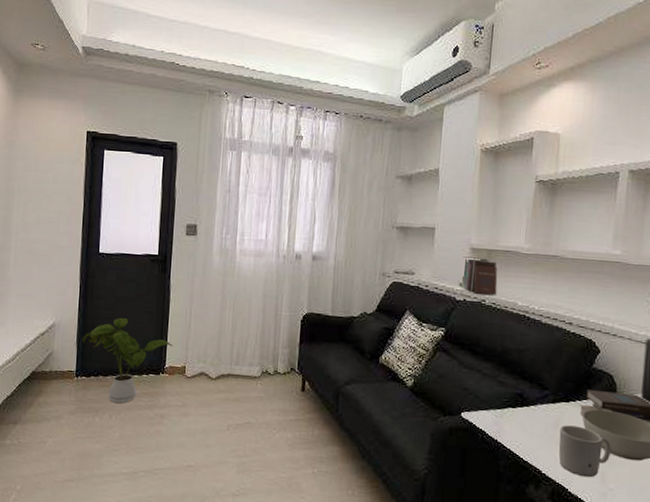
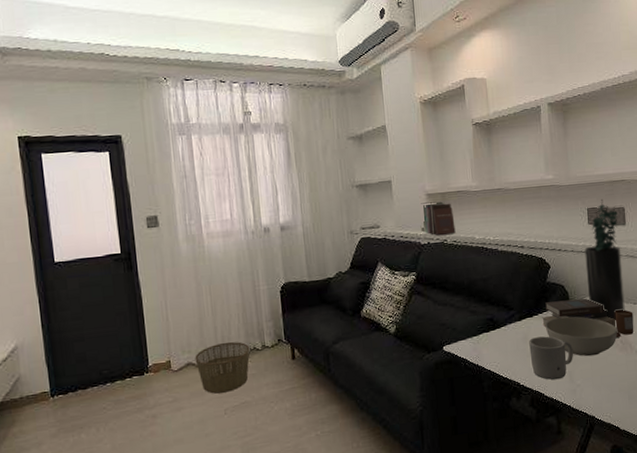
house plant: present [82,317,173,403] -> none [52,324,154,415]
basket: none [208,359,262,409] -> present [195,341,250,394]

